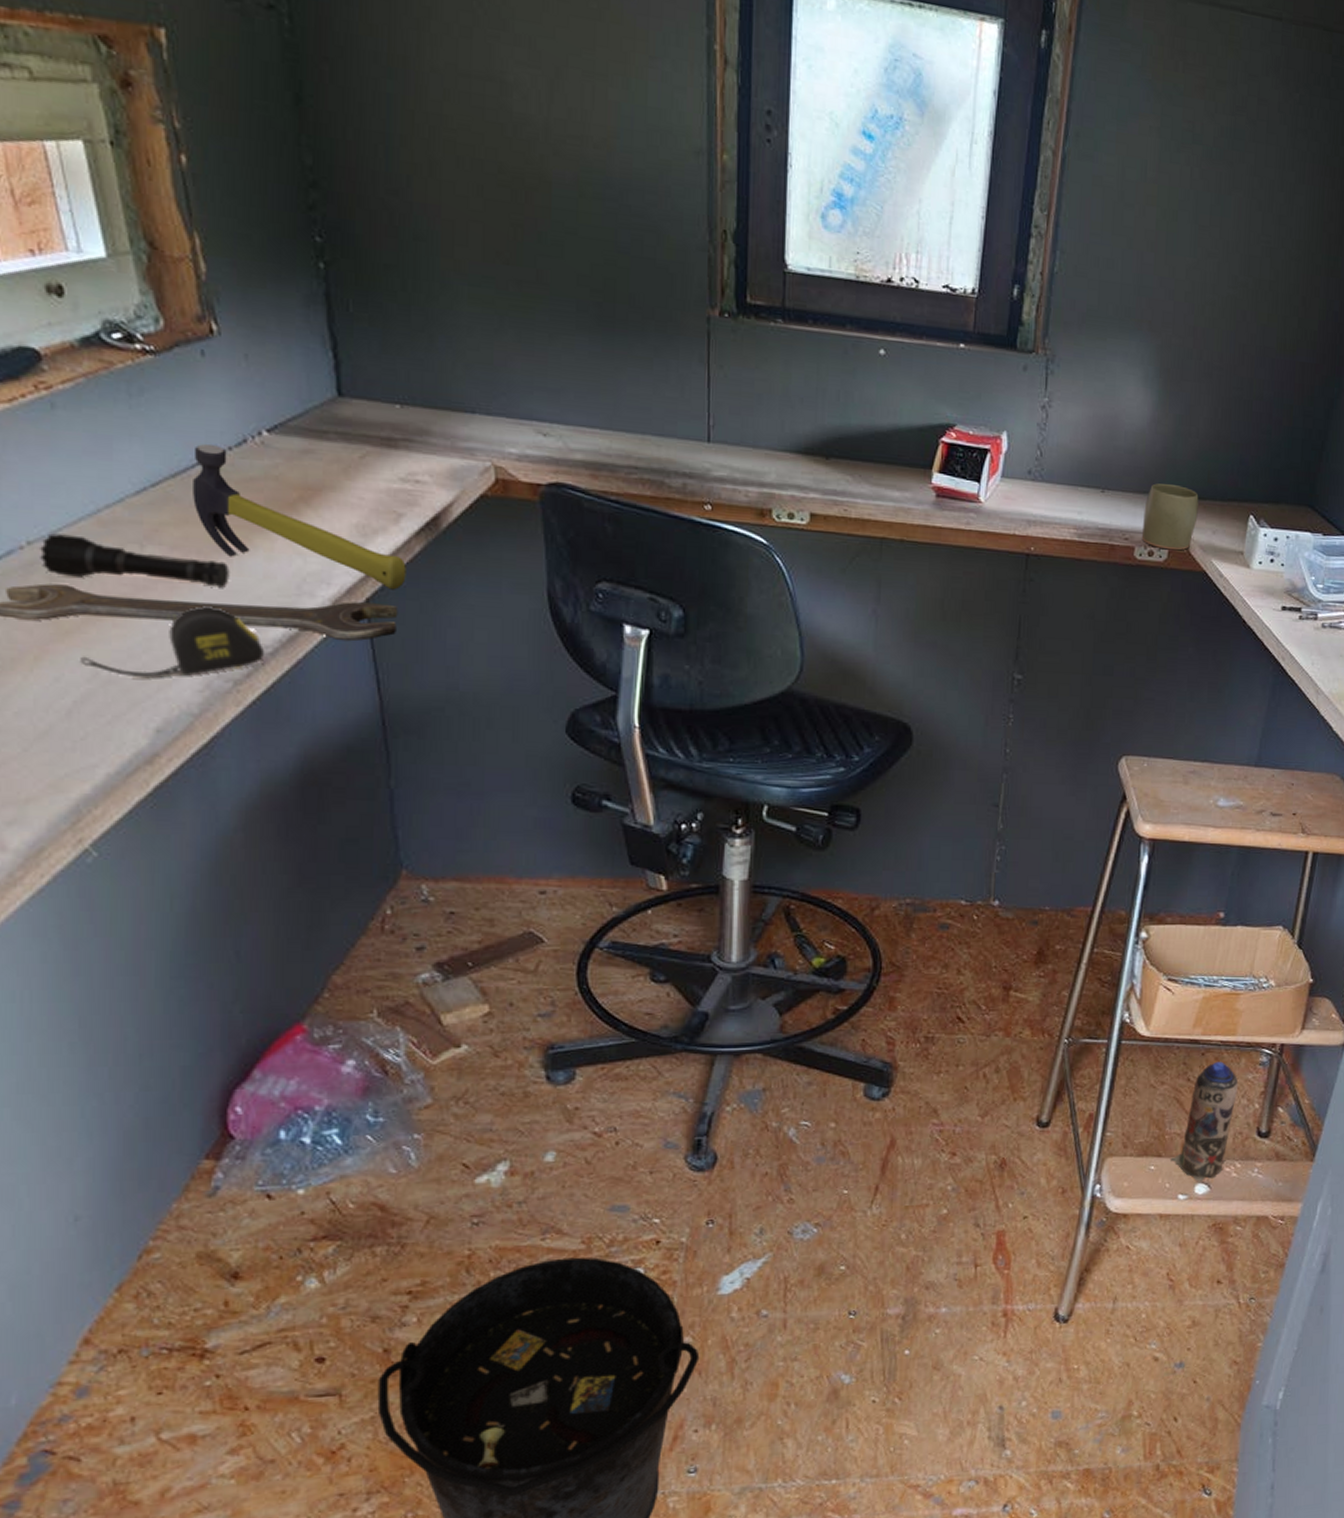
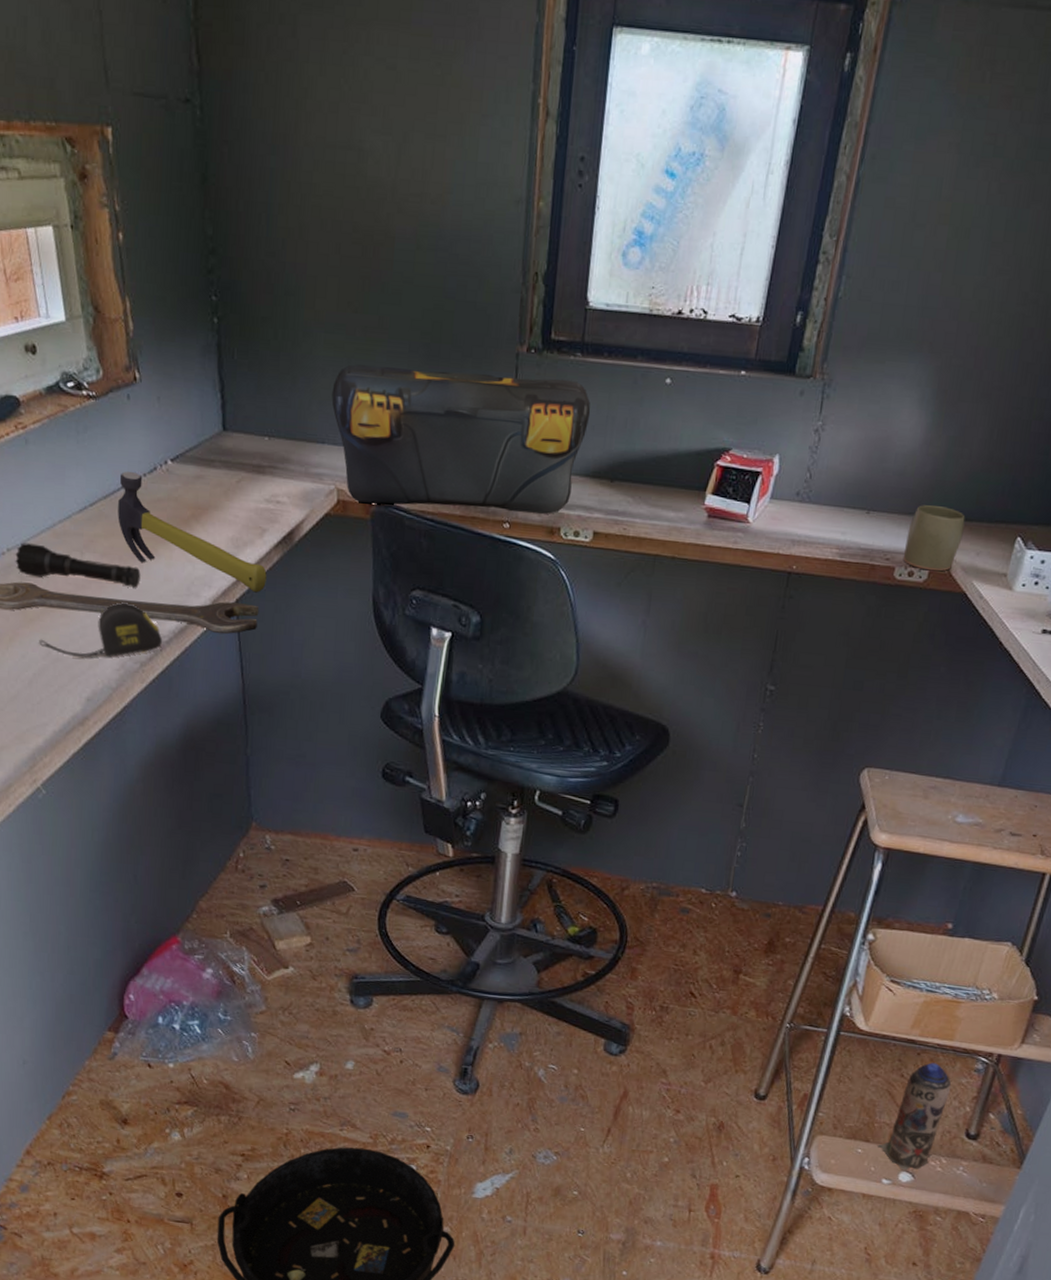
toolbox: none [481,323,798,495] -> present [331,364,591,514]

